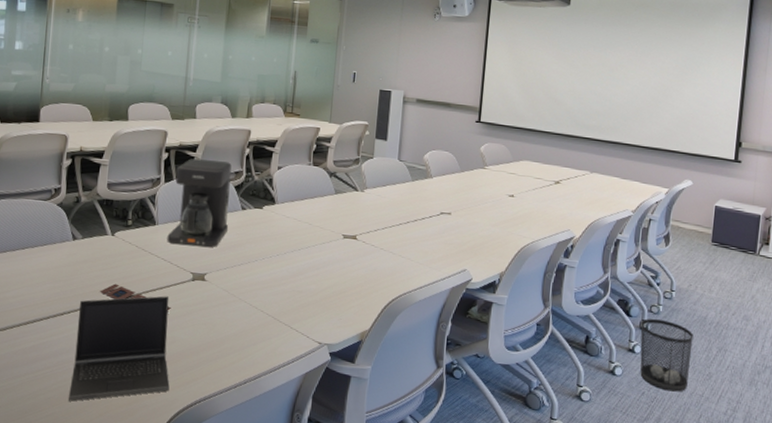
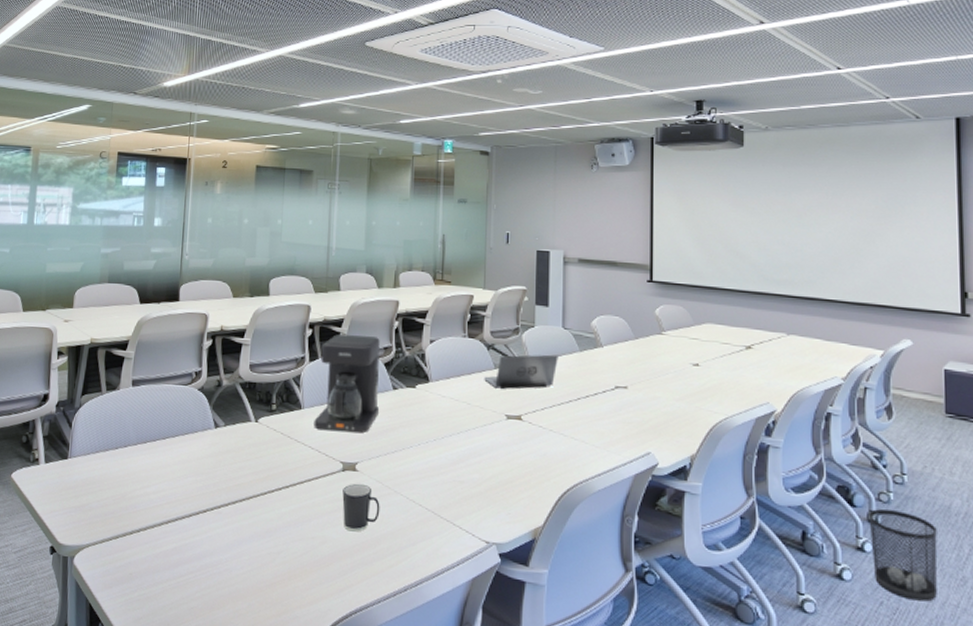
laptop computer: present [69,296,170,402] -> none [213,489,322,612]
papers: present [100,283,171,311] -> none [244,476,321,507]
mug: none [191,291,226,334] -> present [342,483,380,532]
laptop: none [325,182,393,212] -> present [484,354,558,389]

